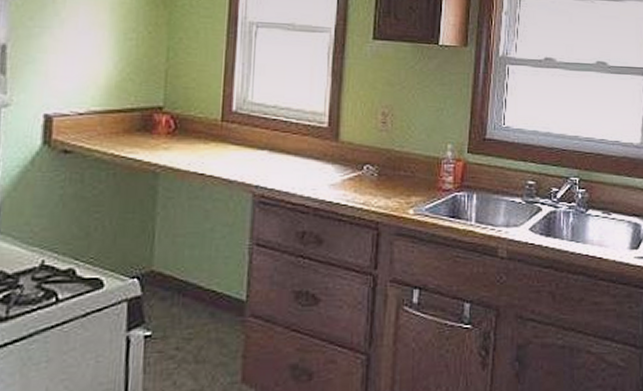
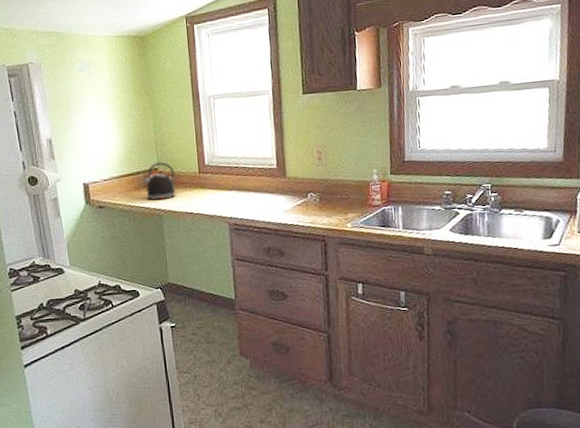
kettle: none [138,98,187,151] -> present [142,162,178,200]

